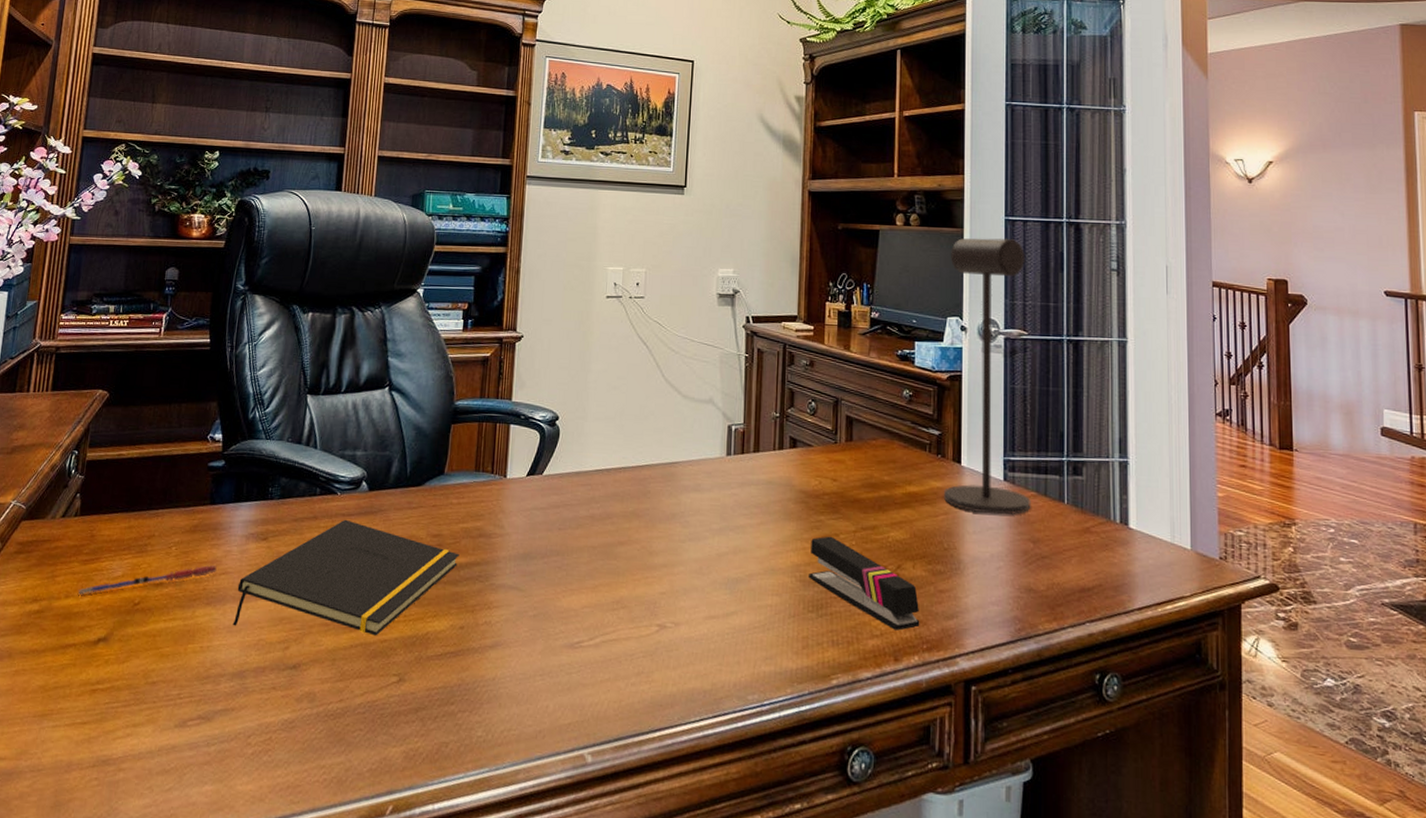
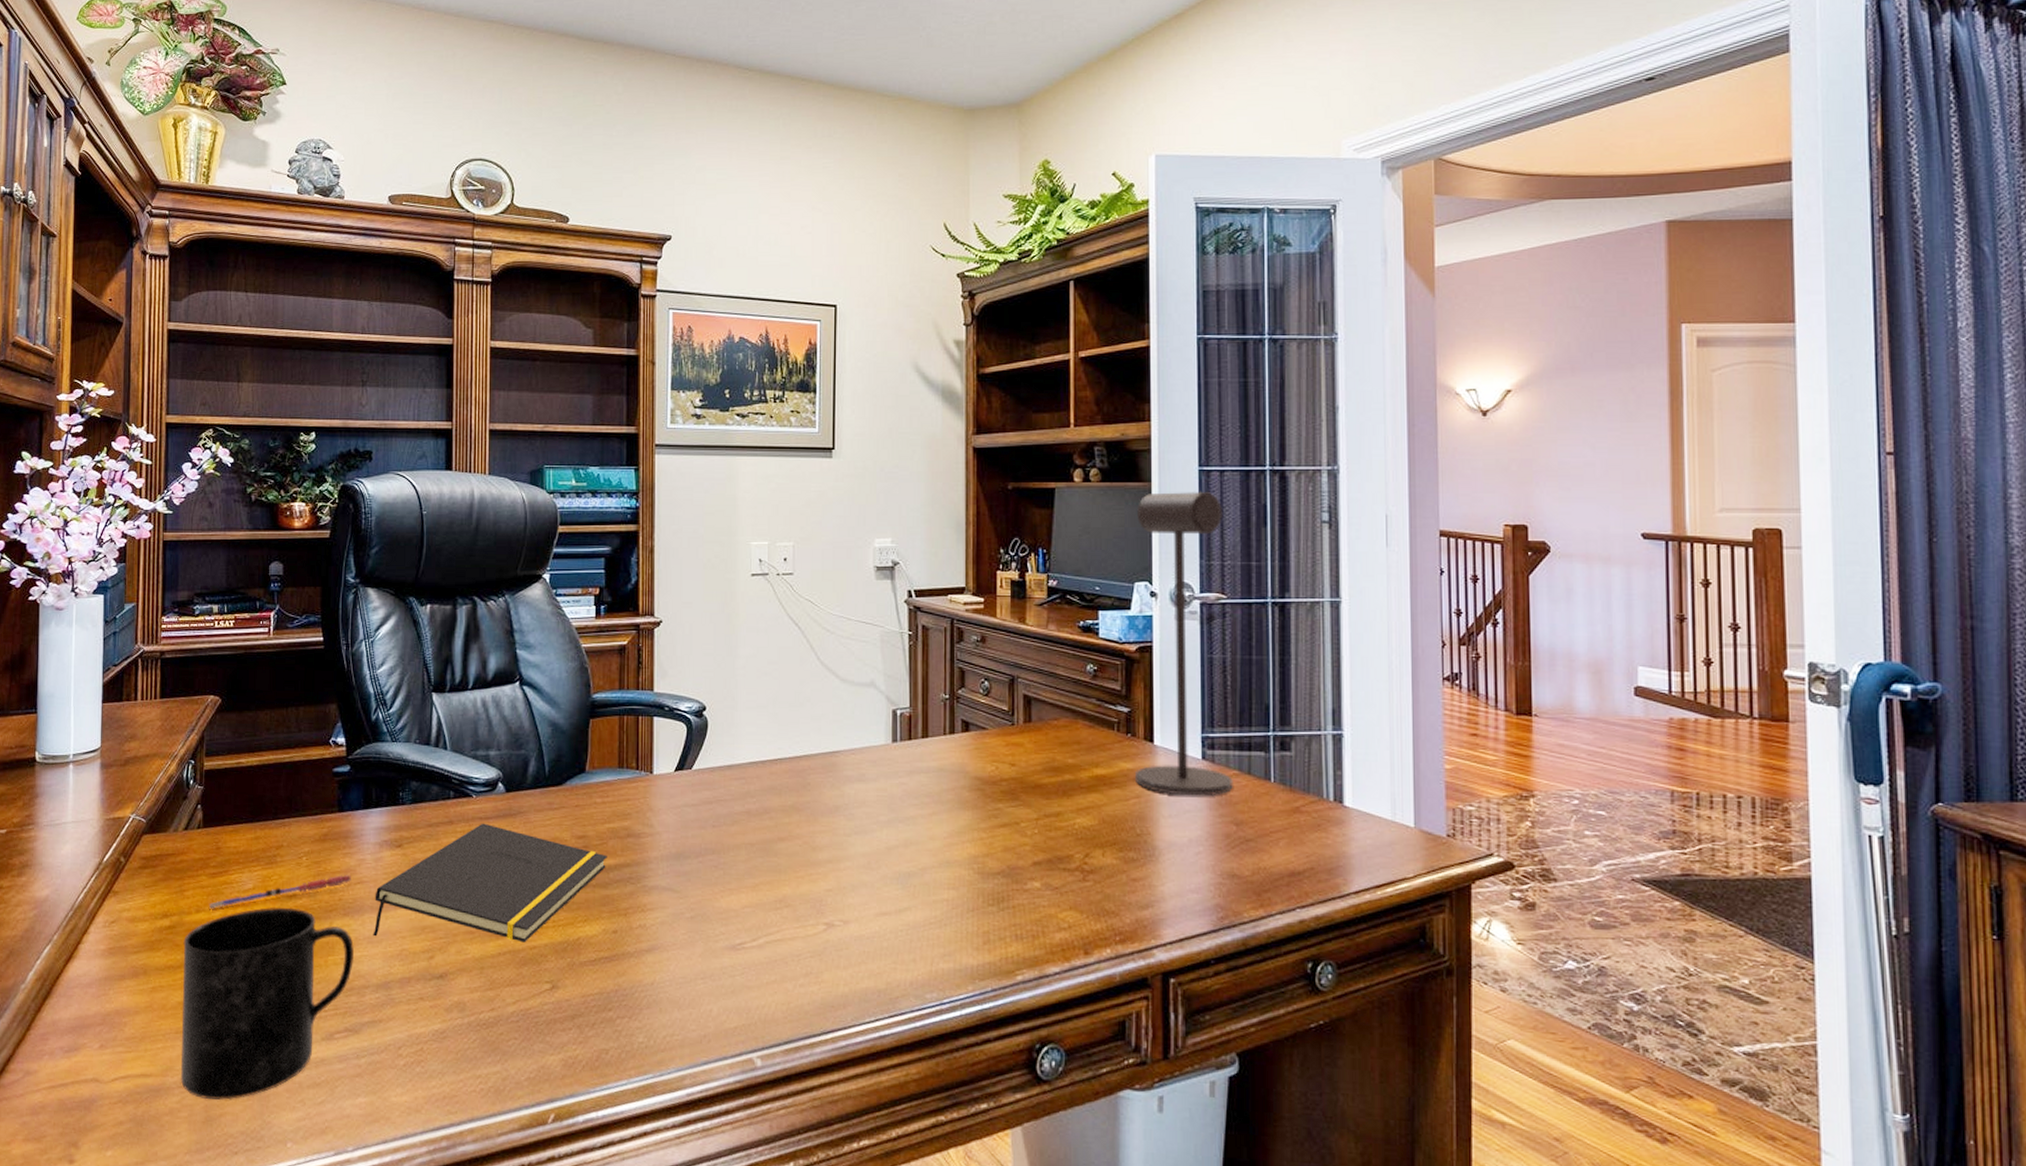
mug: none [34,594,214,785] -> present [181,907,354,1100]
stapler: present [809,536,920,631] -> none [988,824,1112,922]

